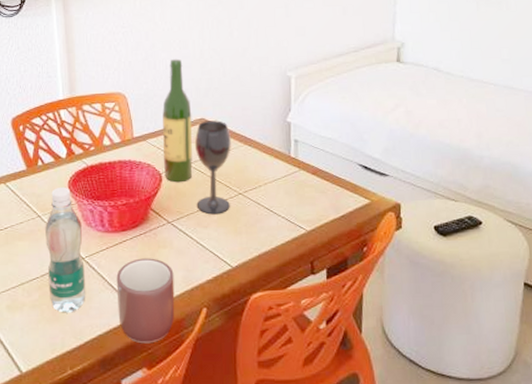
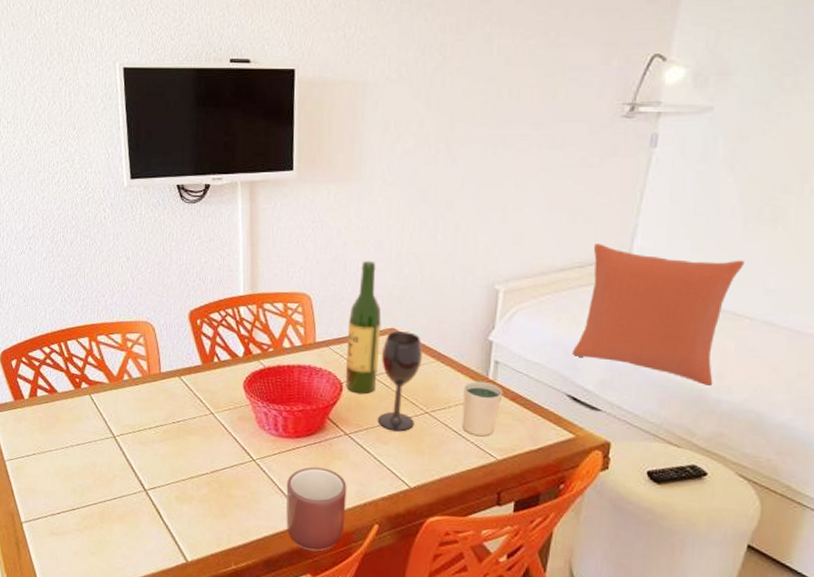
bottle: present [44,186,86,313] -> none [216,386,256,512]
cup: none [270,159,305,211] -> present [462,380,503,437]
pillow: none [359,30,482,144] -> present [573,243,744,386]

